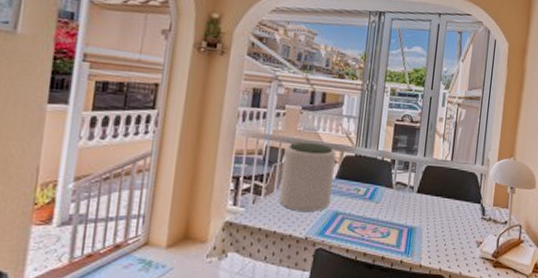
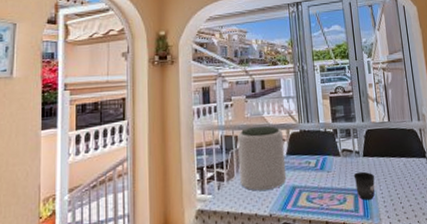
mug: none [402,207,425,237] -> present [353,171,375,200]

